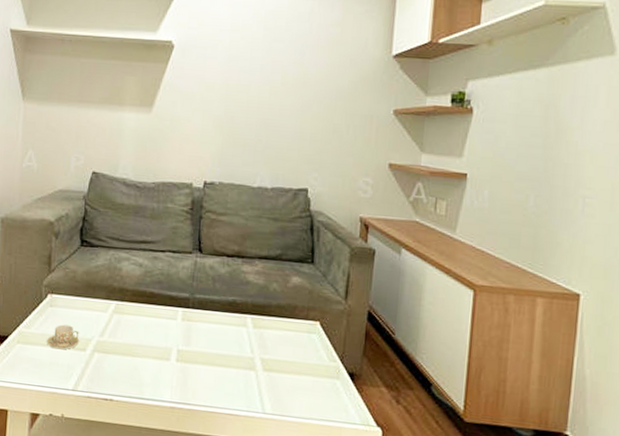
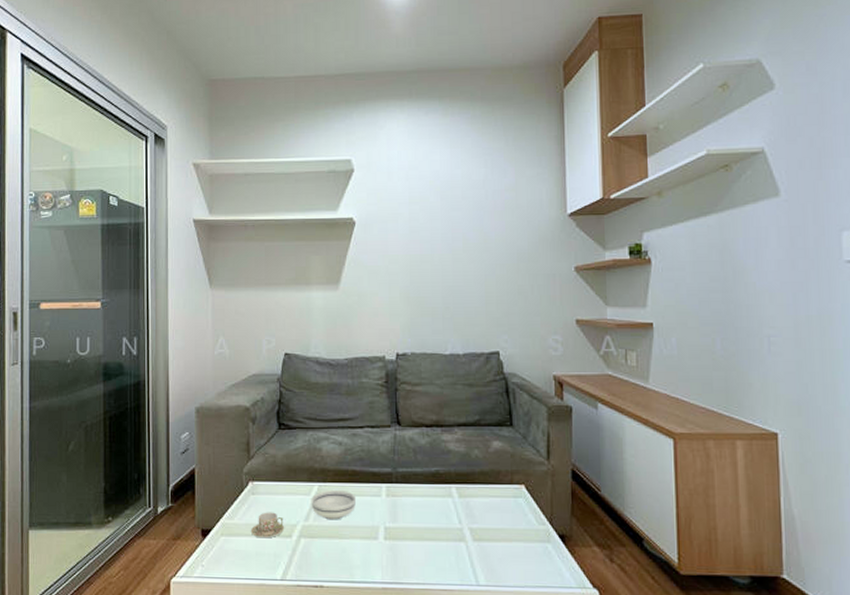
bowl: none [107,309,153,339] -> present [311,489,357,520]

